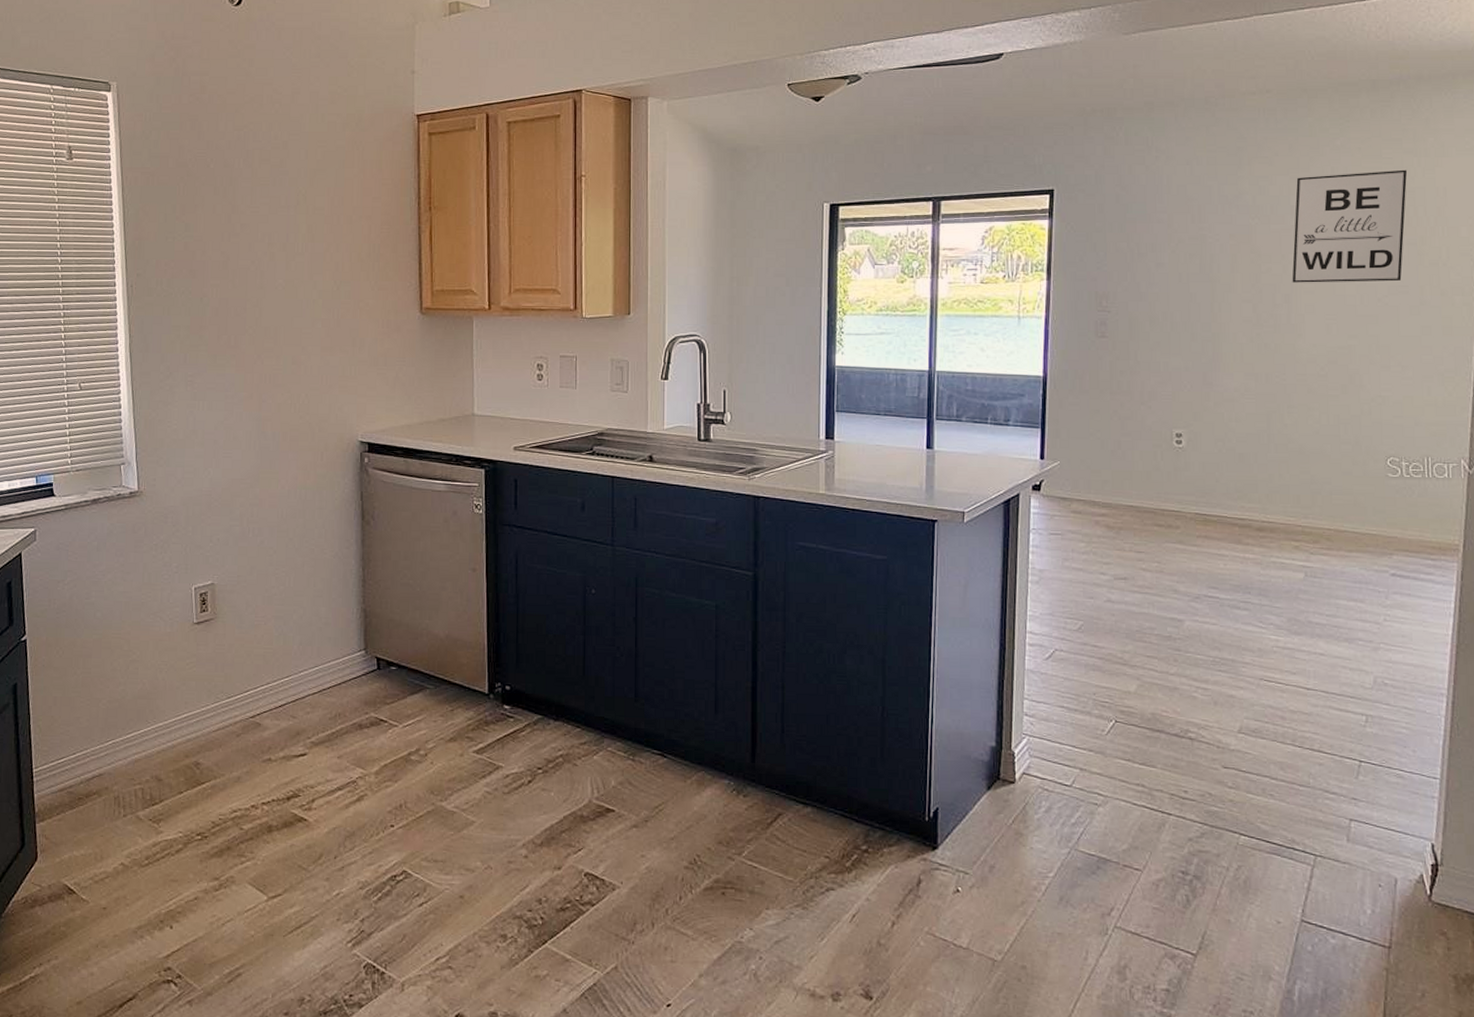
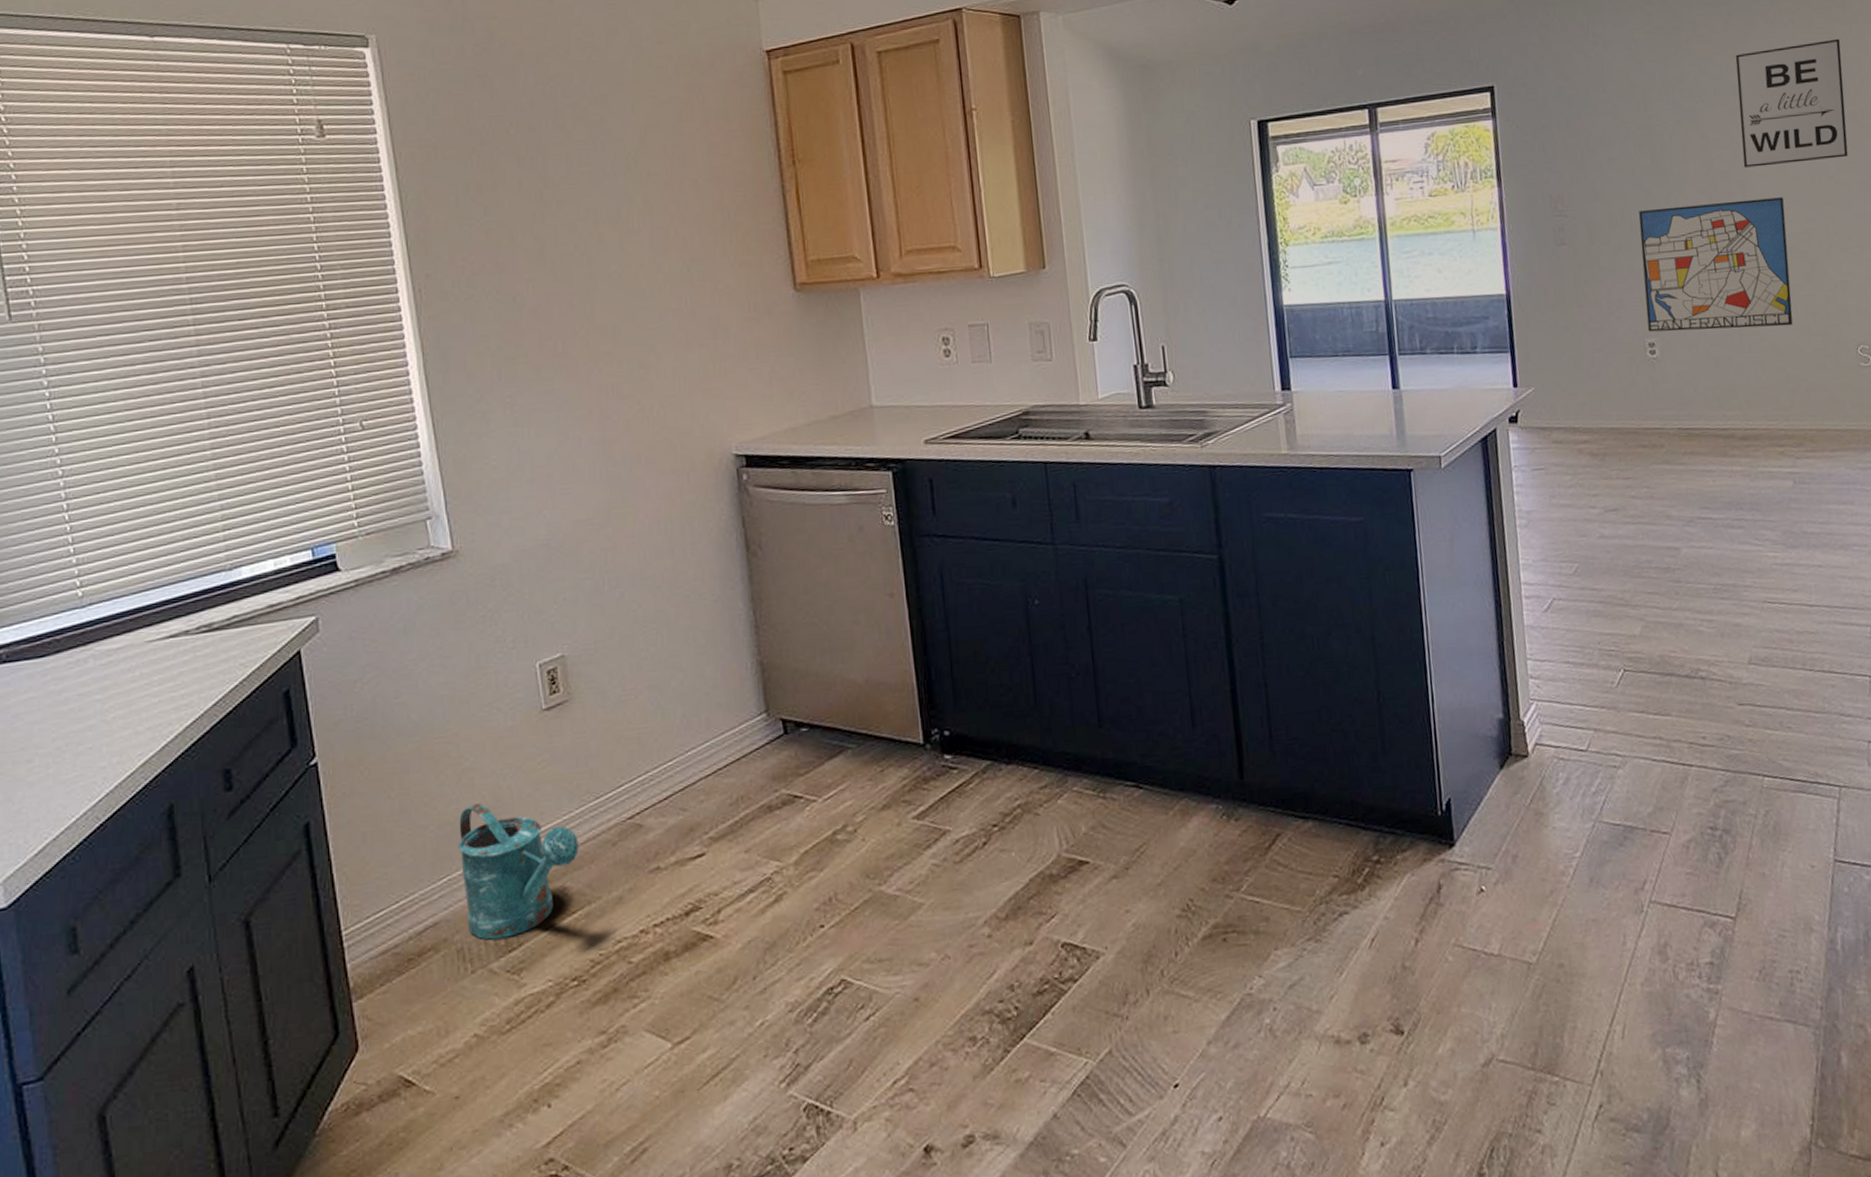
watering can: none [122,688,211,794] -> present [458,803,579,940]
wall art: none [1176,312,1330,432] -> present [1639,197,1793,332]

